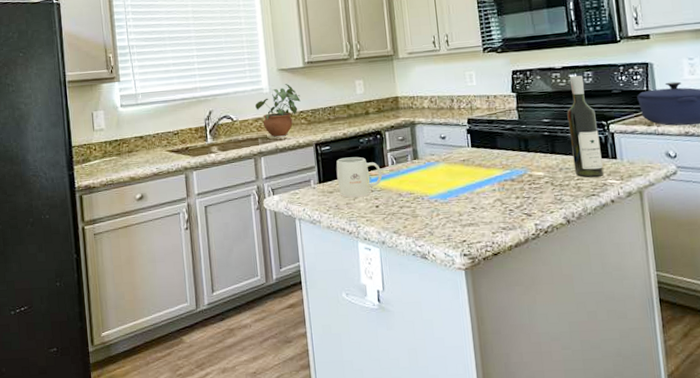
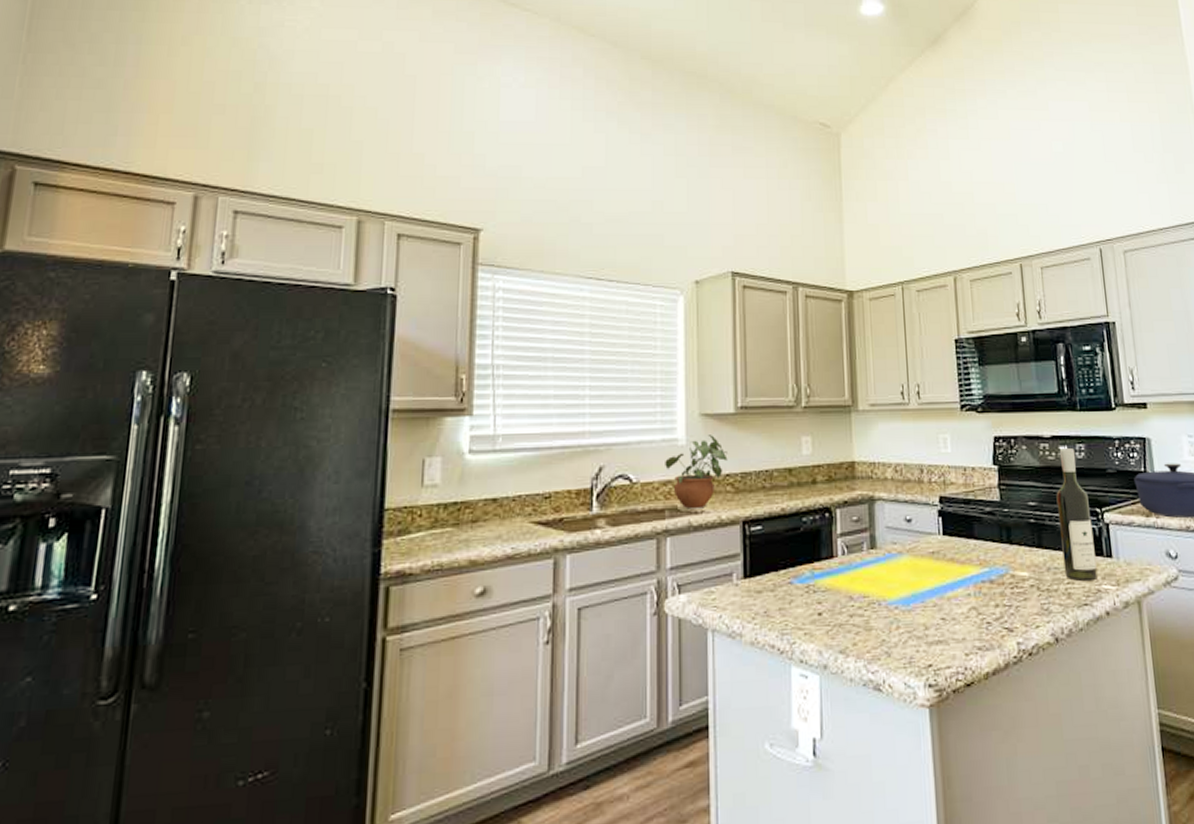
mug: present [336,156,383,198] -> none [768,542,829,601]

